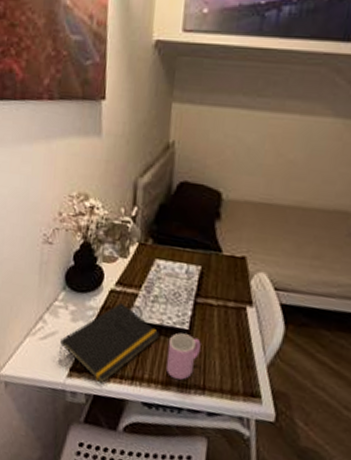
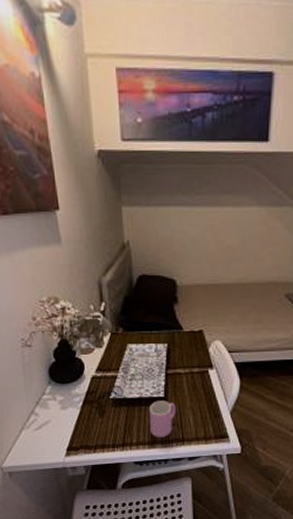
notepad: present [59,302,159,384] -> none [54,385,140,455]

